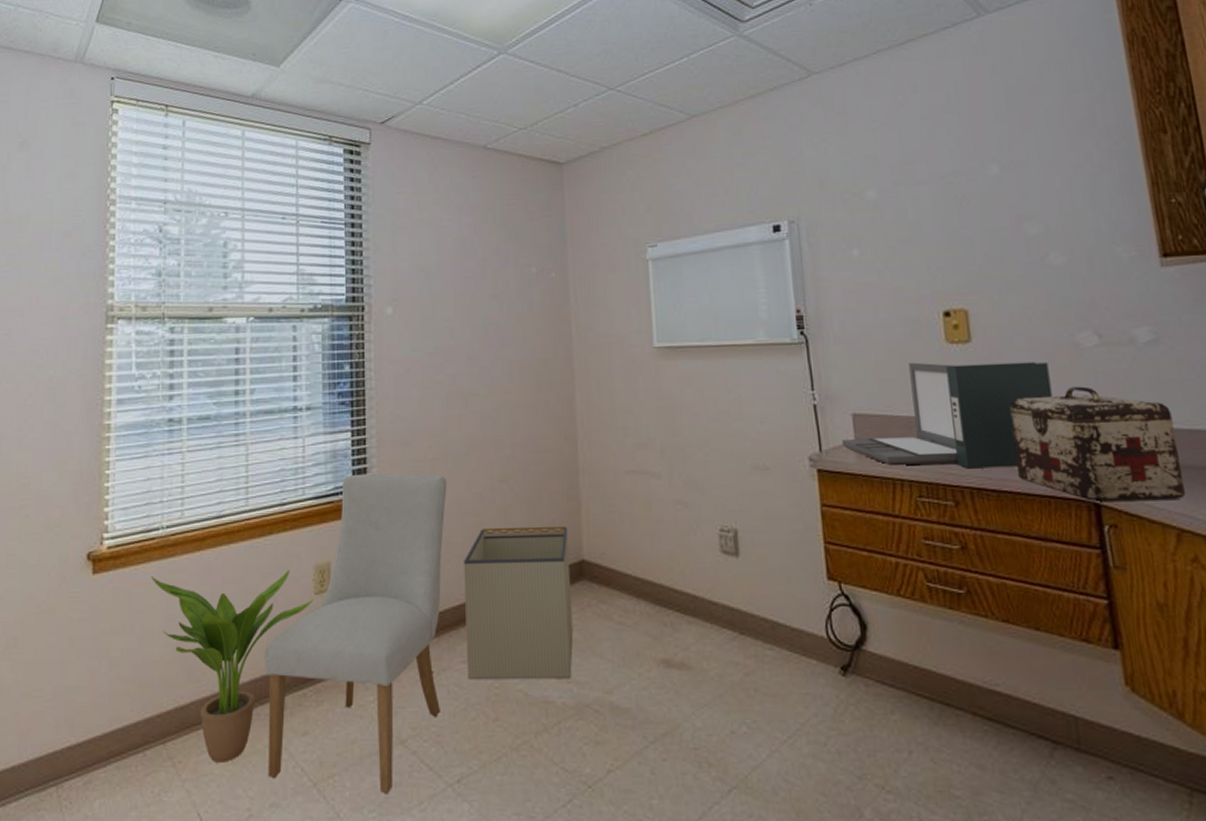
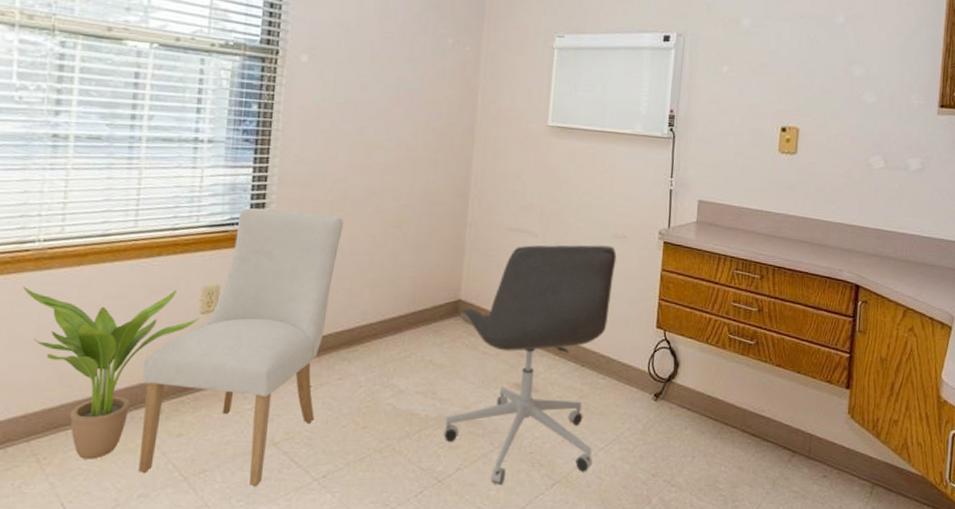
storage bin: present [464,525,574,679] -> none [343,266,450,395]
office chair: none [586,481,777,792] -> present [443,245,617,486]
laptop: present [842,362,959,467] -> none [687,164,780,247]
binder: present [946,361,1053,469] -> none [768,170,847,254]
first aid kit: present [1009,386,1186,501] -> none [809,197,920,286]

